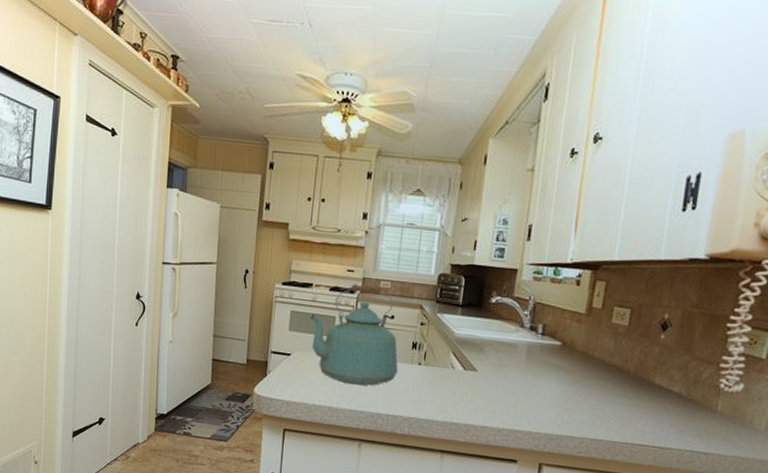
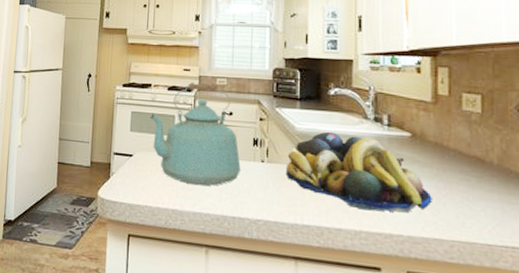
fruit bowl: none [440,338,572,413] -> present [285,131,432,213]

